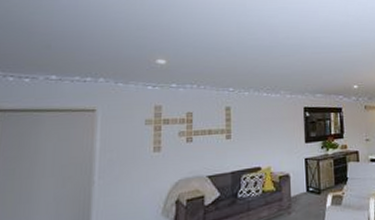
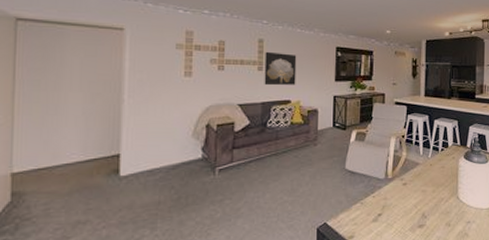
wall art: none [232,118,265,154] -> present [264,51,297,86]

